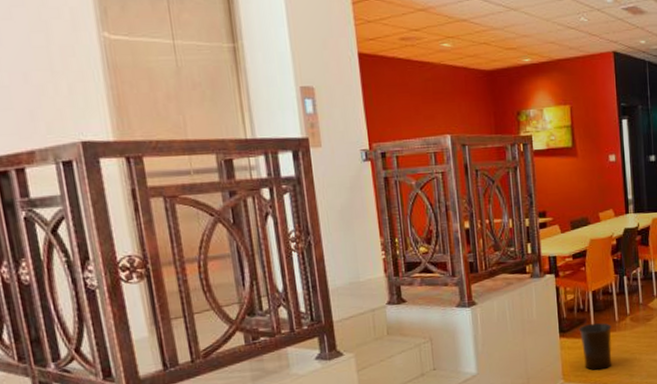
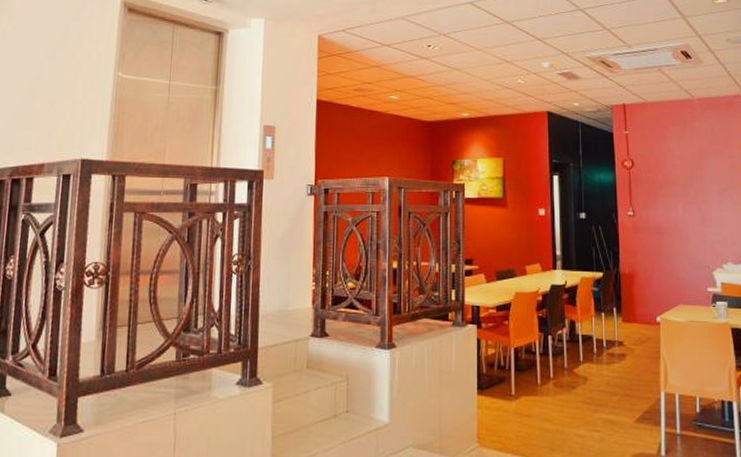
waste bin: present [579,323,612,371] -> none [498,383,533,438]

